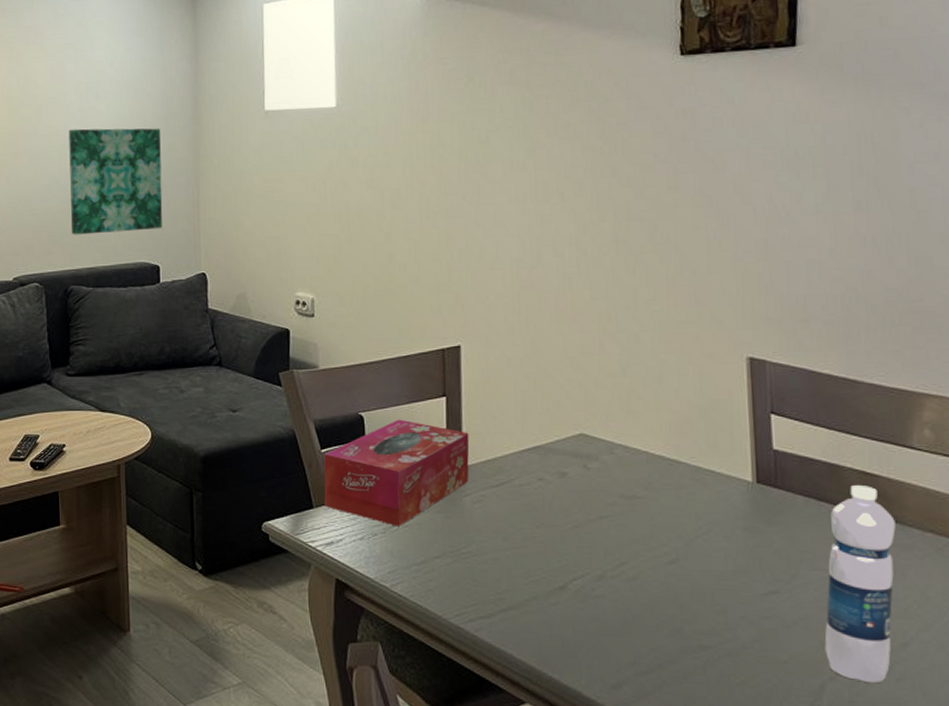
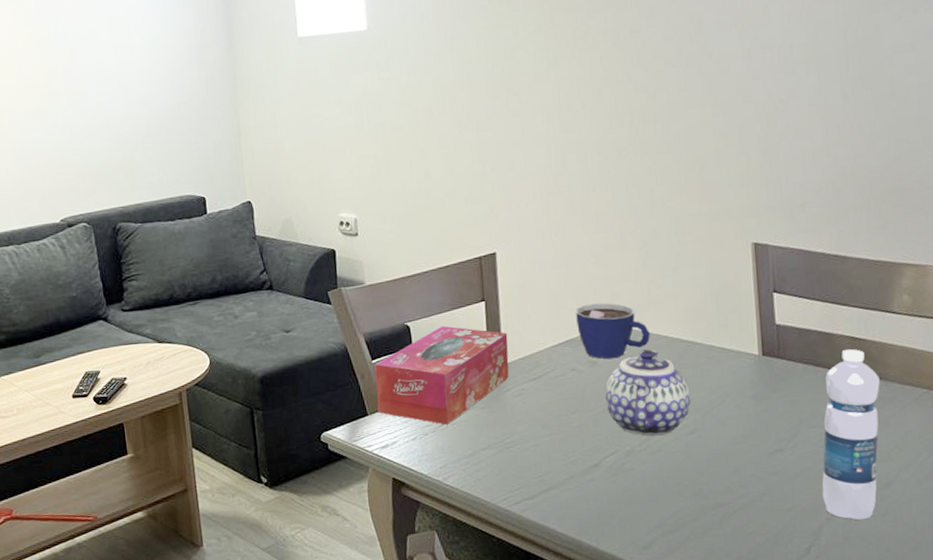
wall art: present [69,128,163,235] -> none [104,60,205,173]
cup: none [545,409,628,471] -> present [575,302,650,359]
teapot: none [575,464,673,562] -> present [605,349,691,436]

